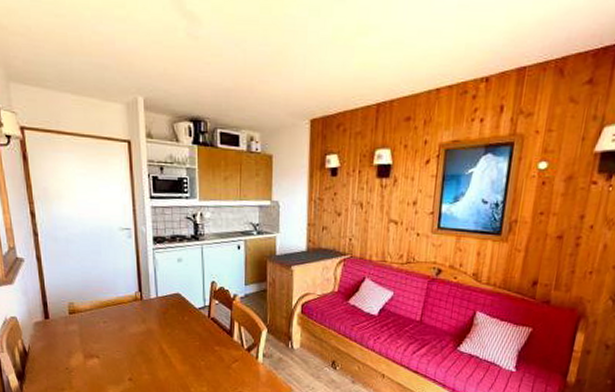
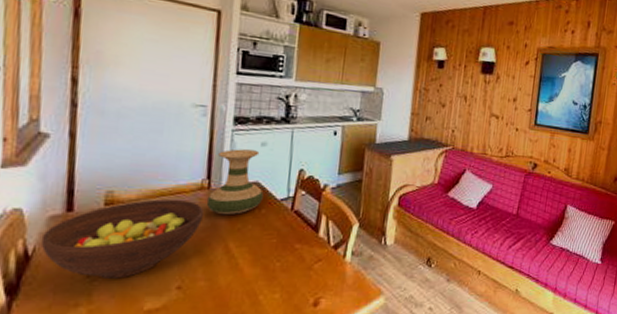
fruit bowl: none [32,309,140,371] -> present [40,199,204,279]
vase: none [141,265,184,322] -> present [206,149,264,215]

